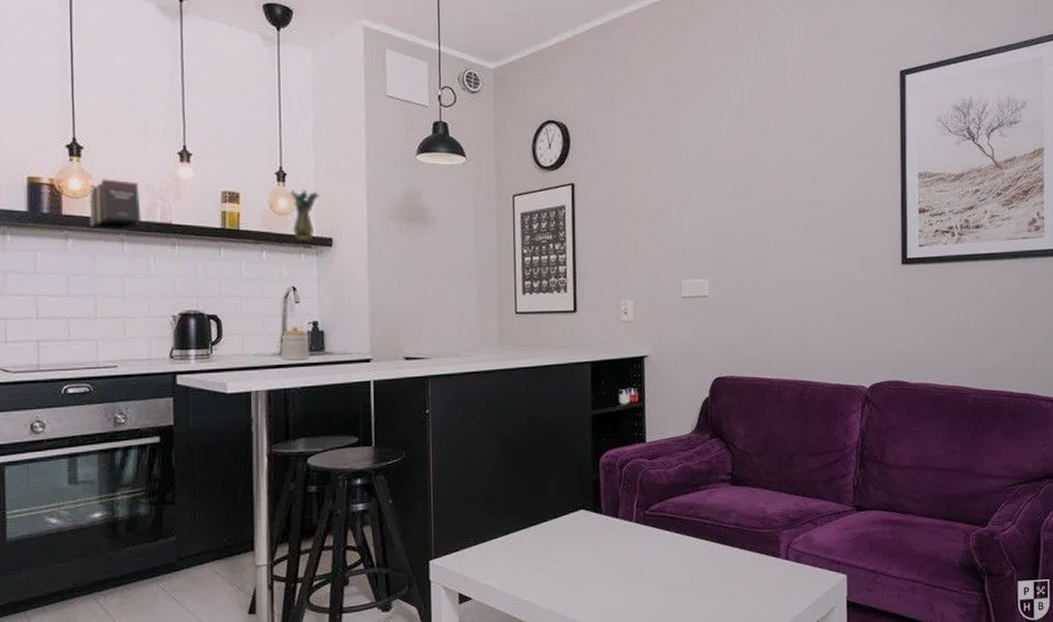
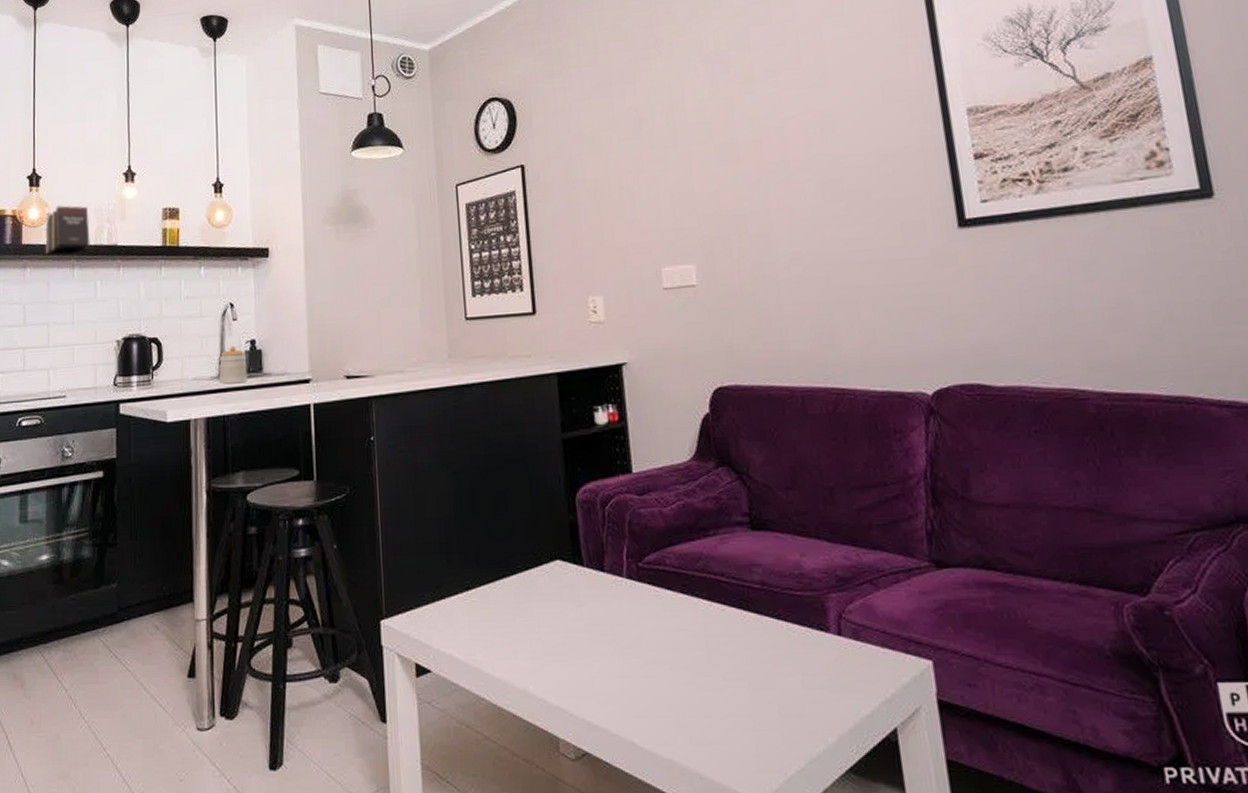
vase: present [290,188,319,241] -> none [226,199,255,254]

